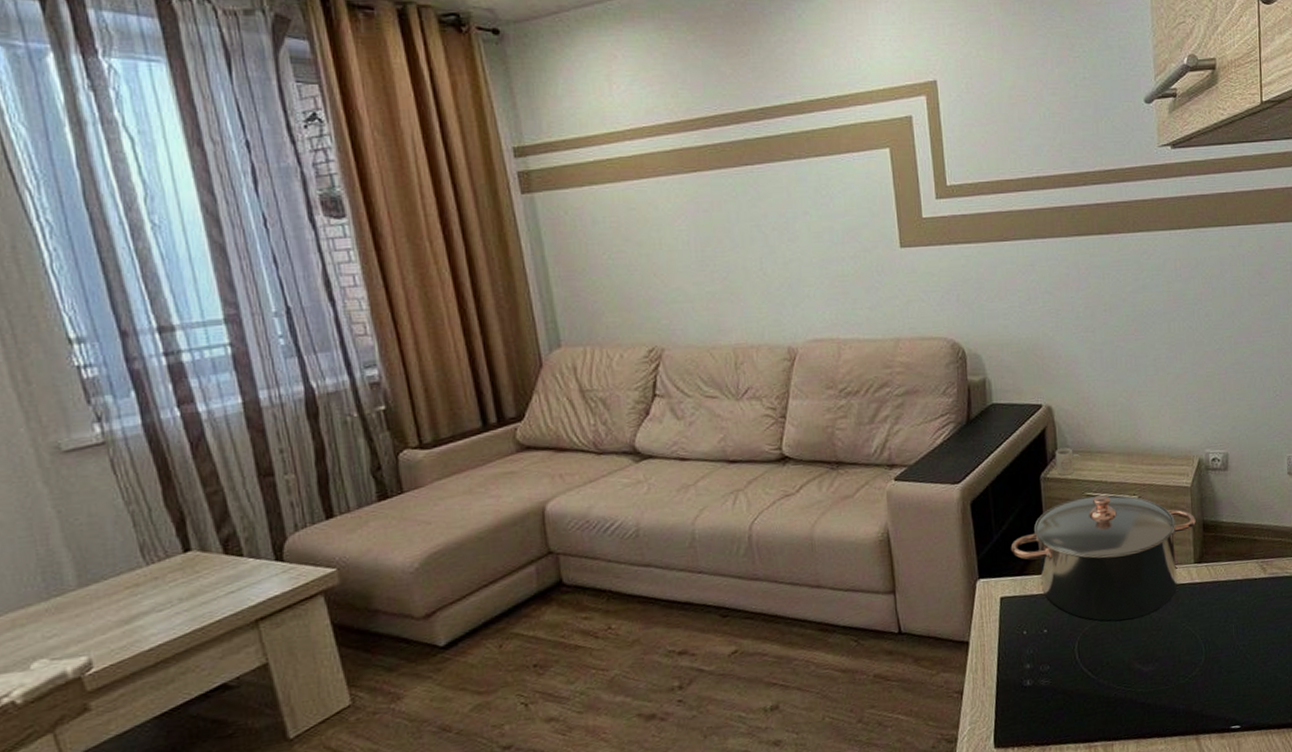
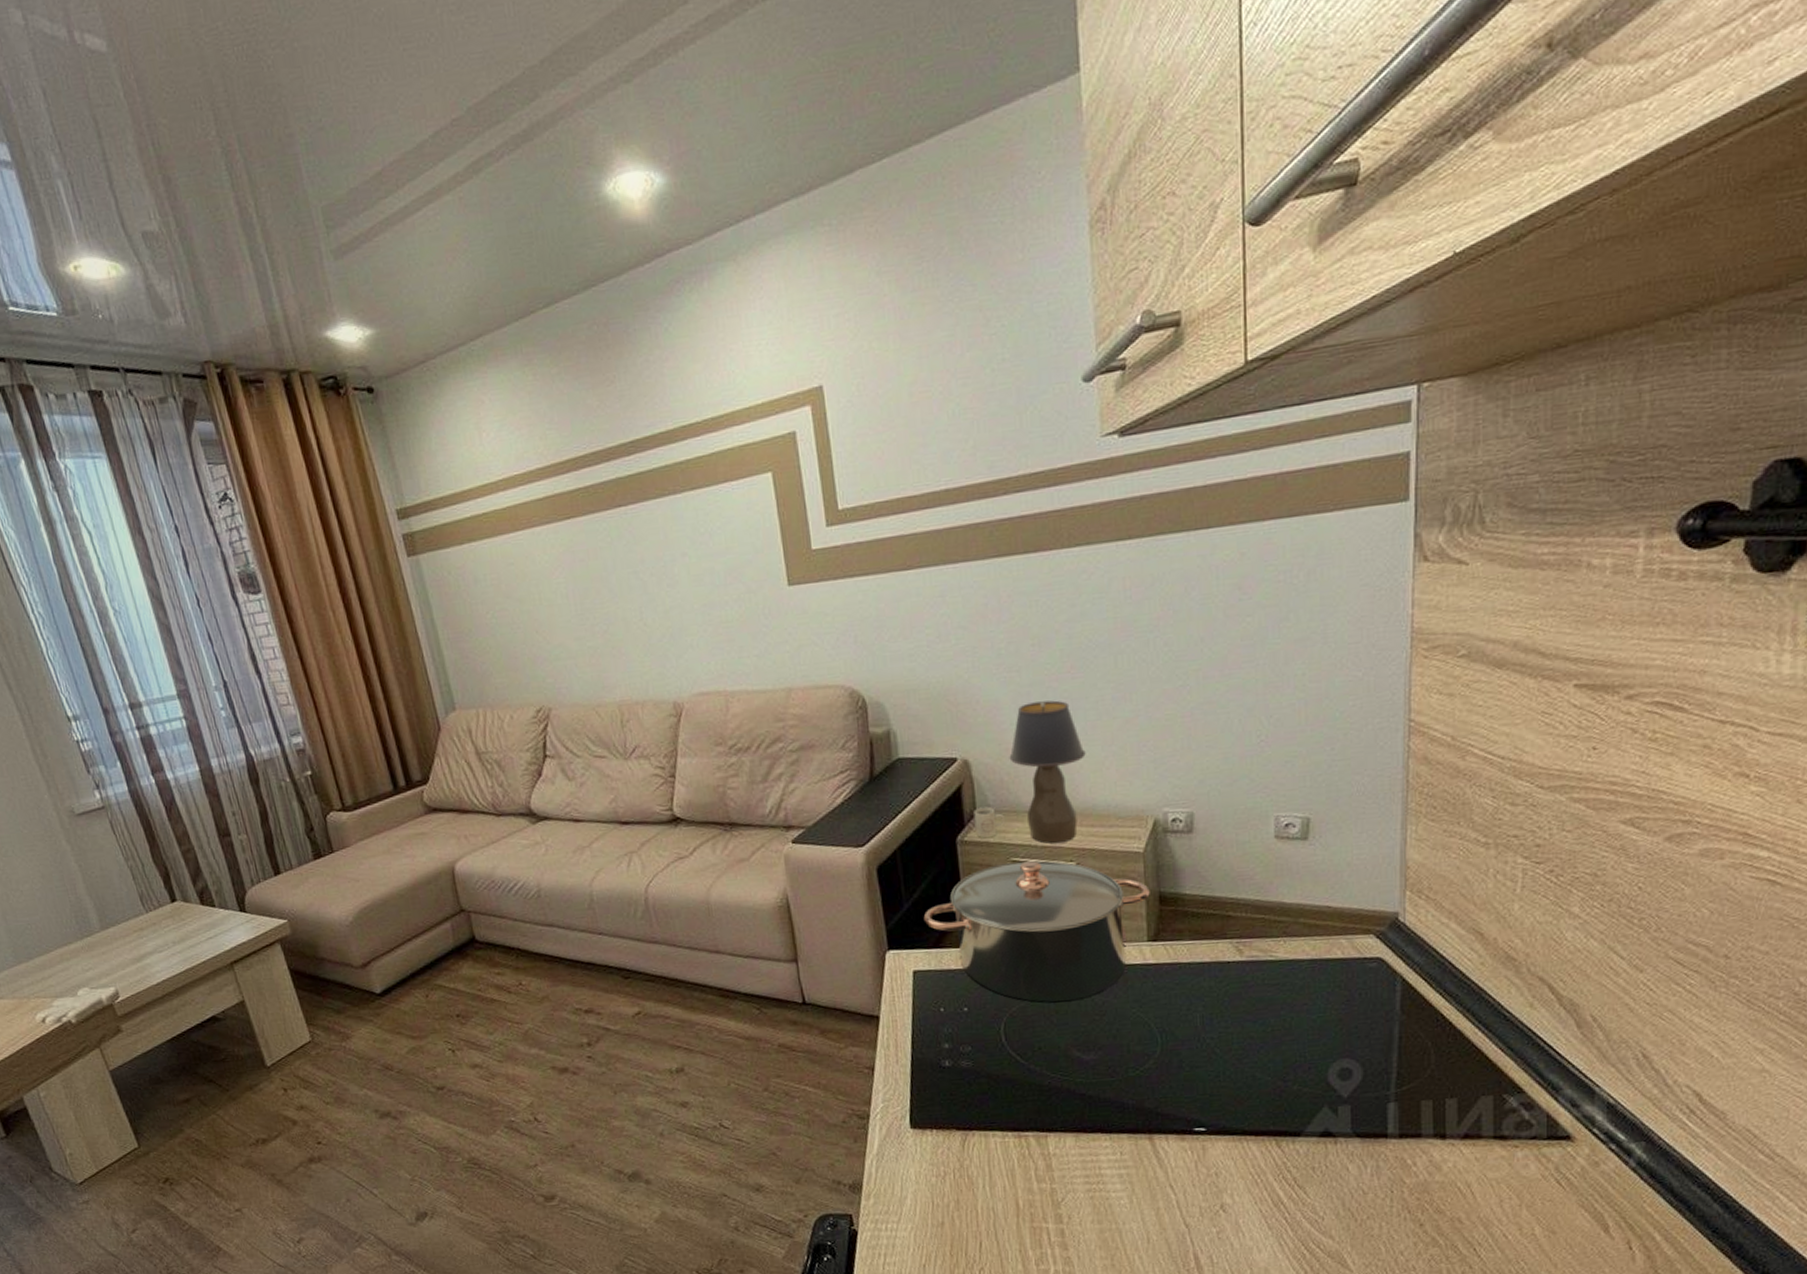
table lamp: none [1085,357,1146,480] -> present [1009,700,1086,843]

